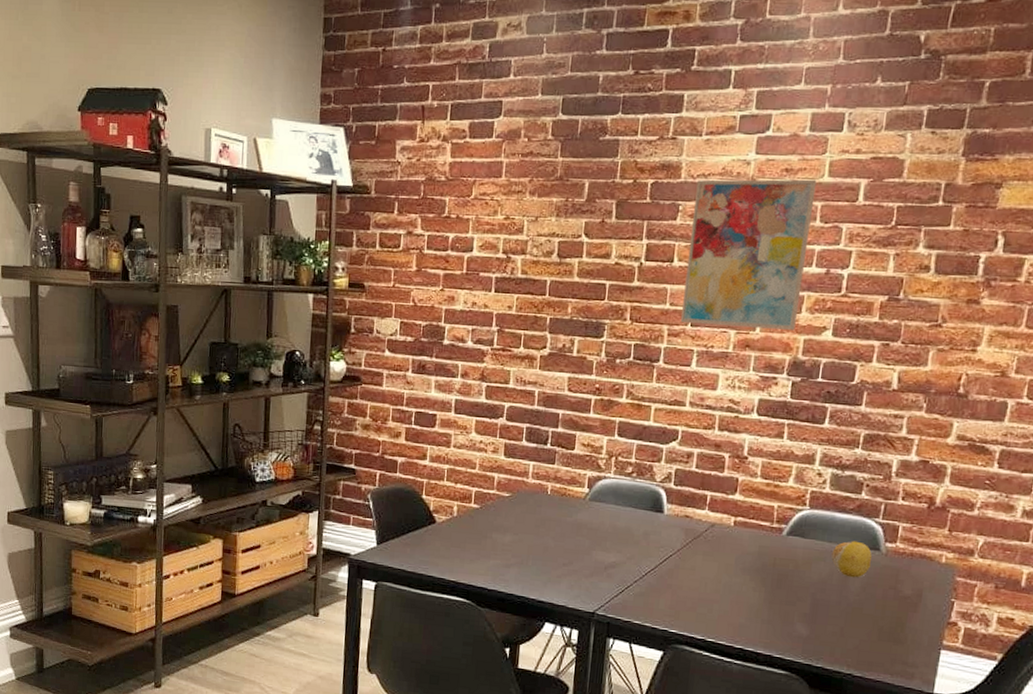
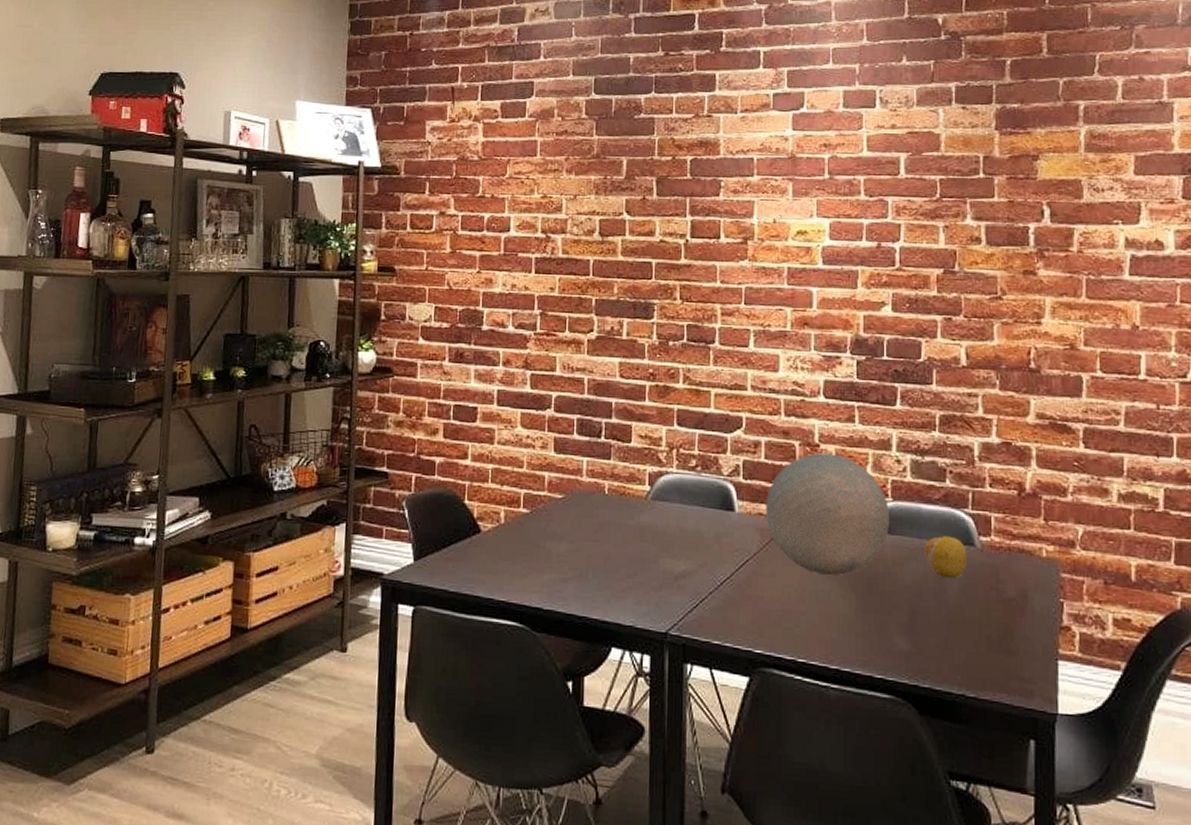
wall art: present [680,179,817,330] -> none [733,154,857,306]
decorative orb: none [691,464,806,572] -> present [766,453,889,576]

